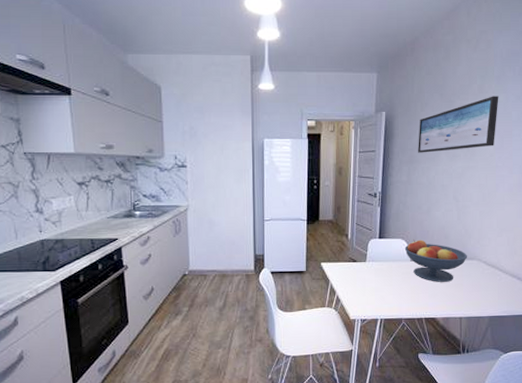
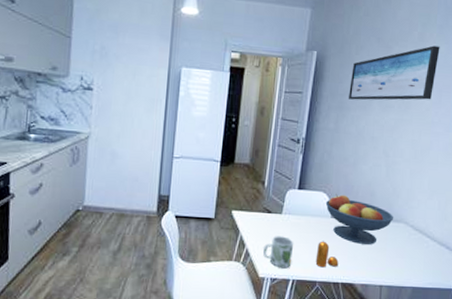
mug: none [352,281,379,310] -> present [263,236,294,269]
pepper shaker: none [400,282,421,306] -> present [315,241,339,268]

